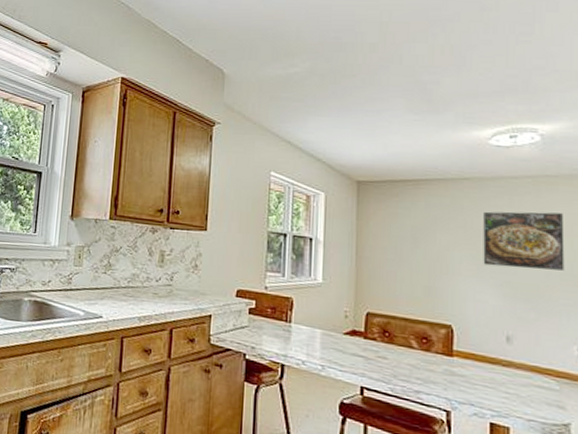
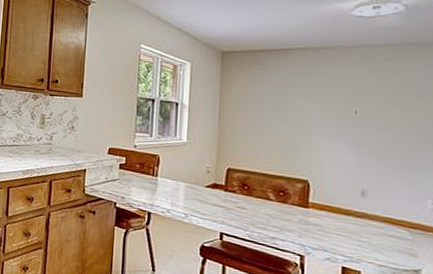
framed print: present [483,211,565,271] -> none [341,77,424,131]

